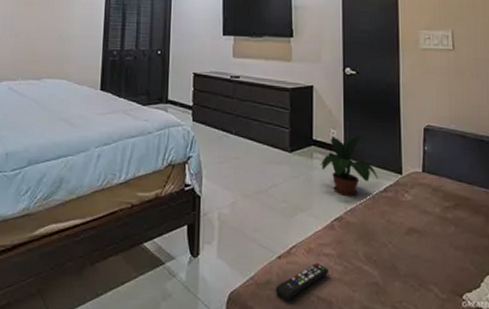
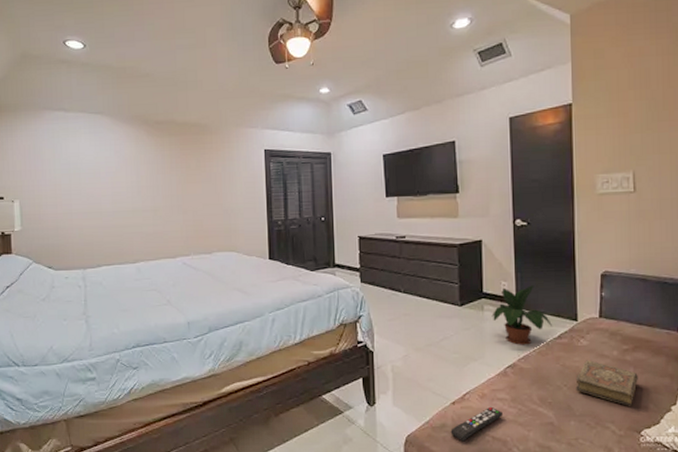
book: none [400,216,459,267] -> present [576,360,638,406]

